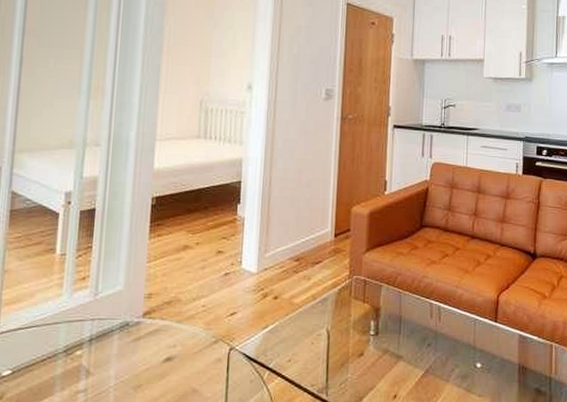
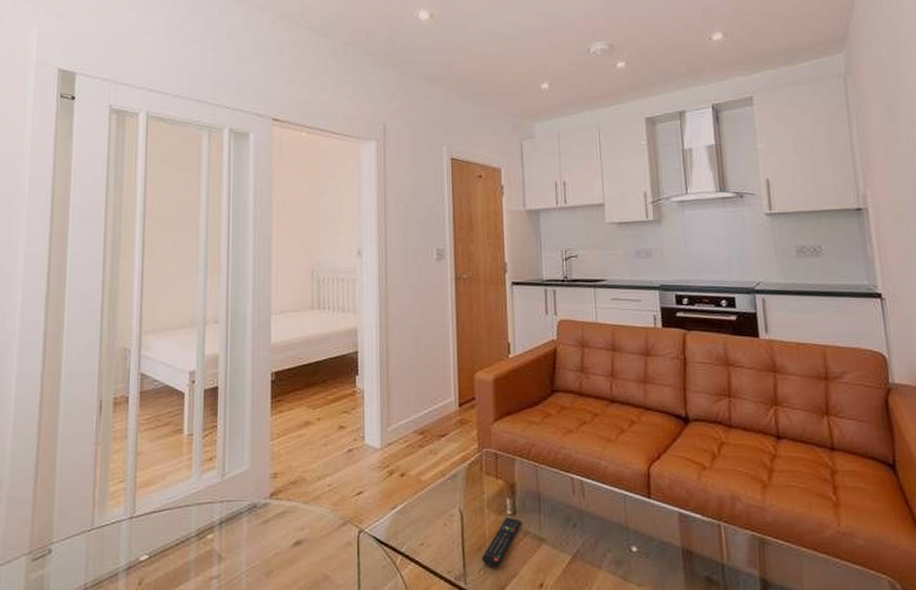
remote control: none [343,337,383,381] -> present [481,517,522,567]

